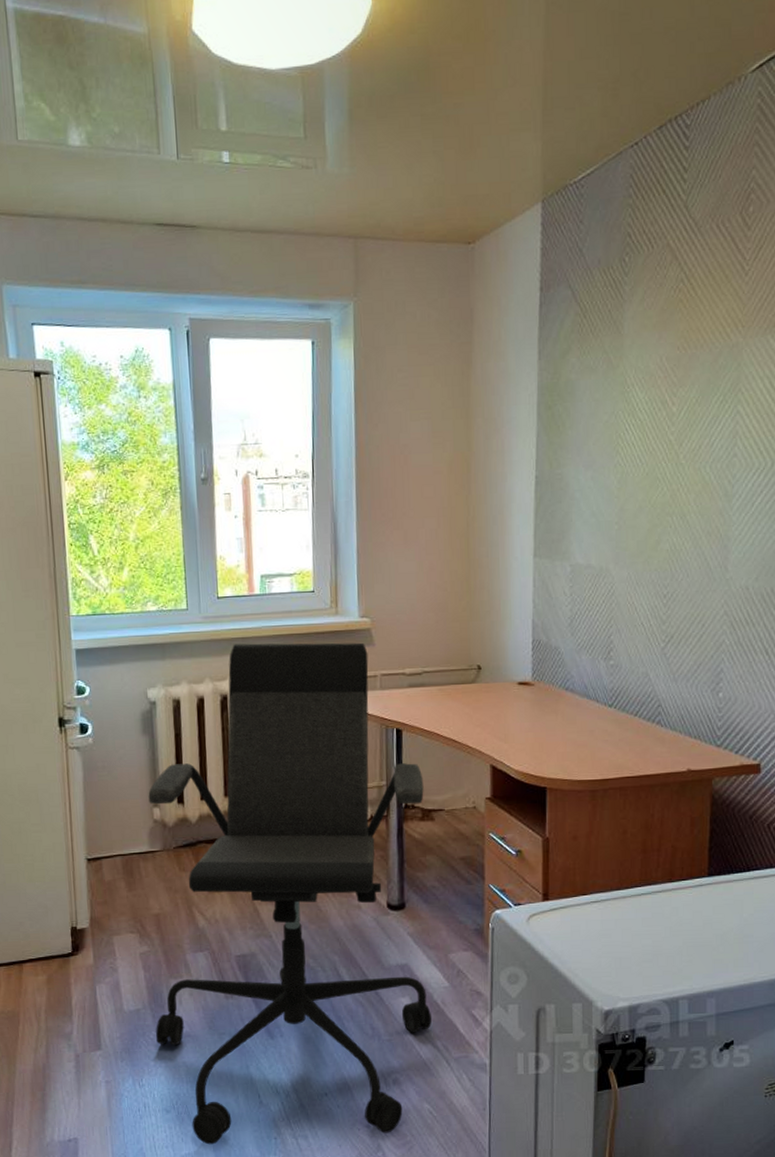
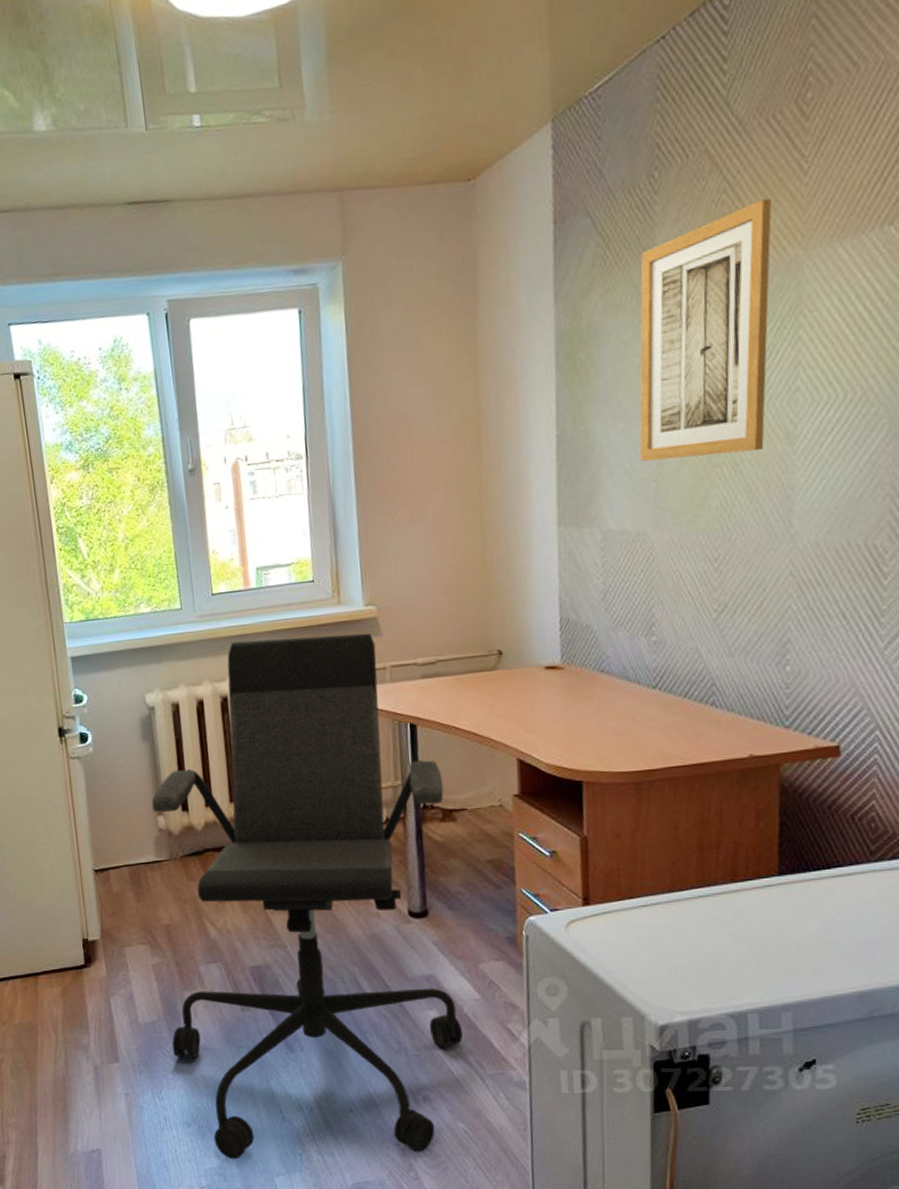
wall art: none [605,291,718,506] -> present [639,198,771,461]

